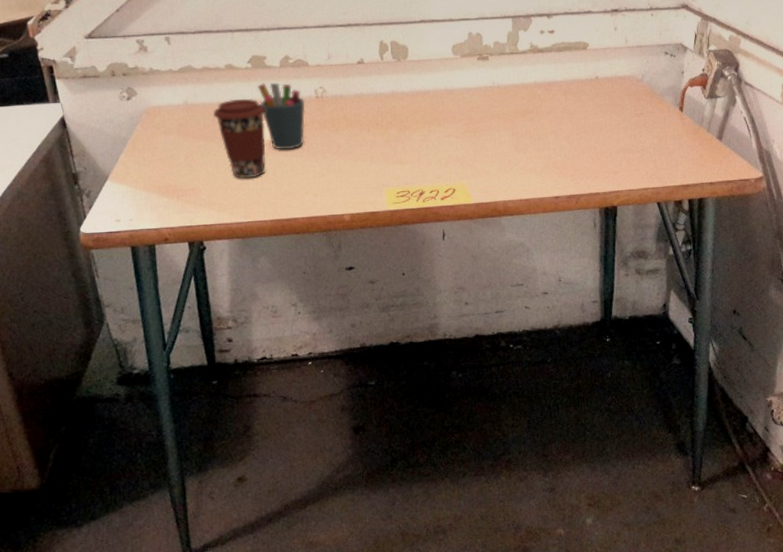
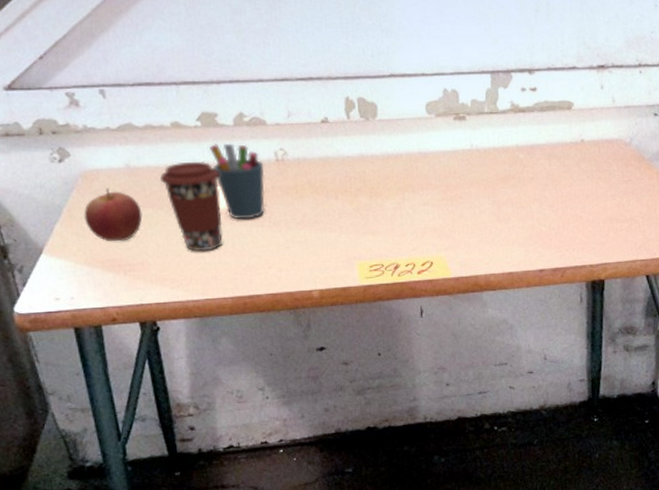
apple: none [145,122,196,170] -> present [83,187,143,242]

